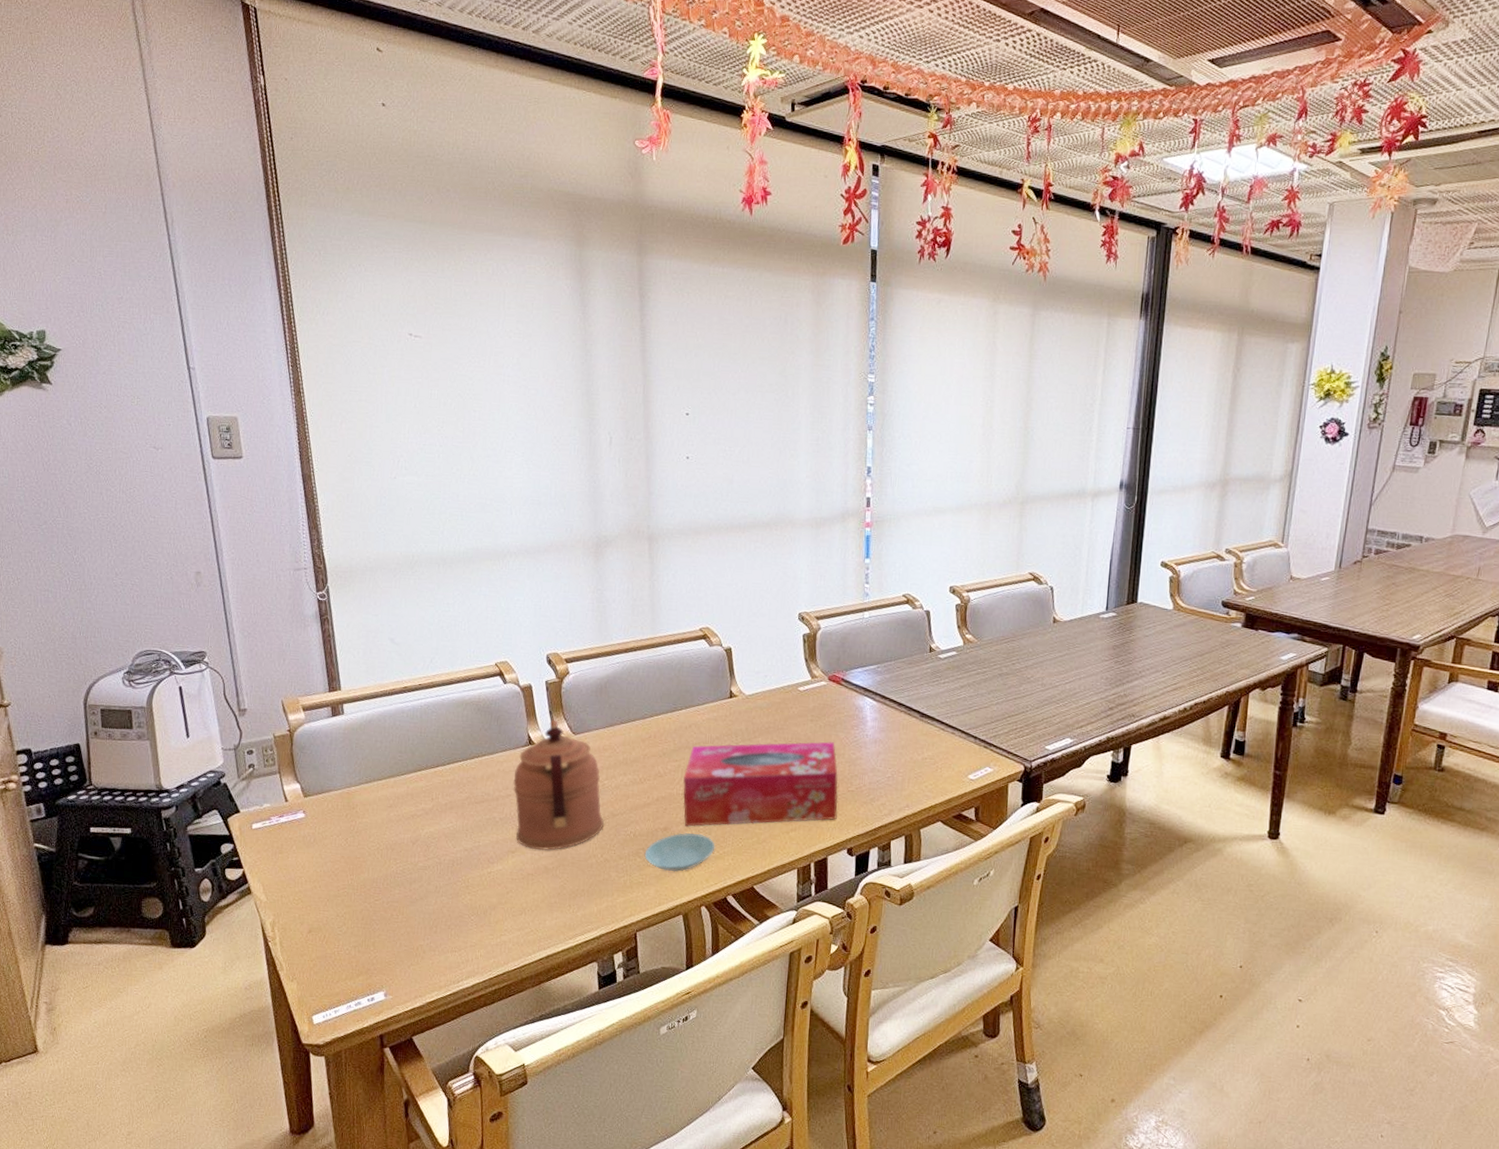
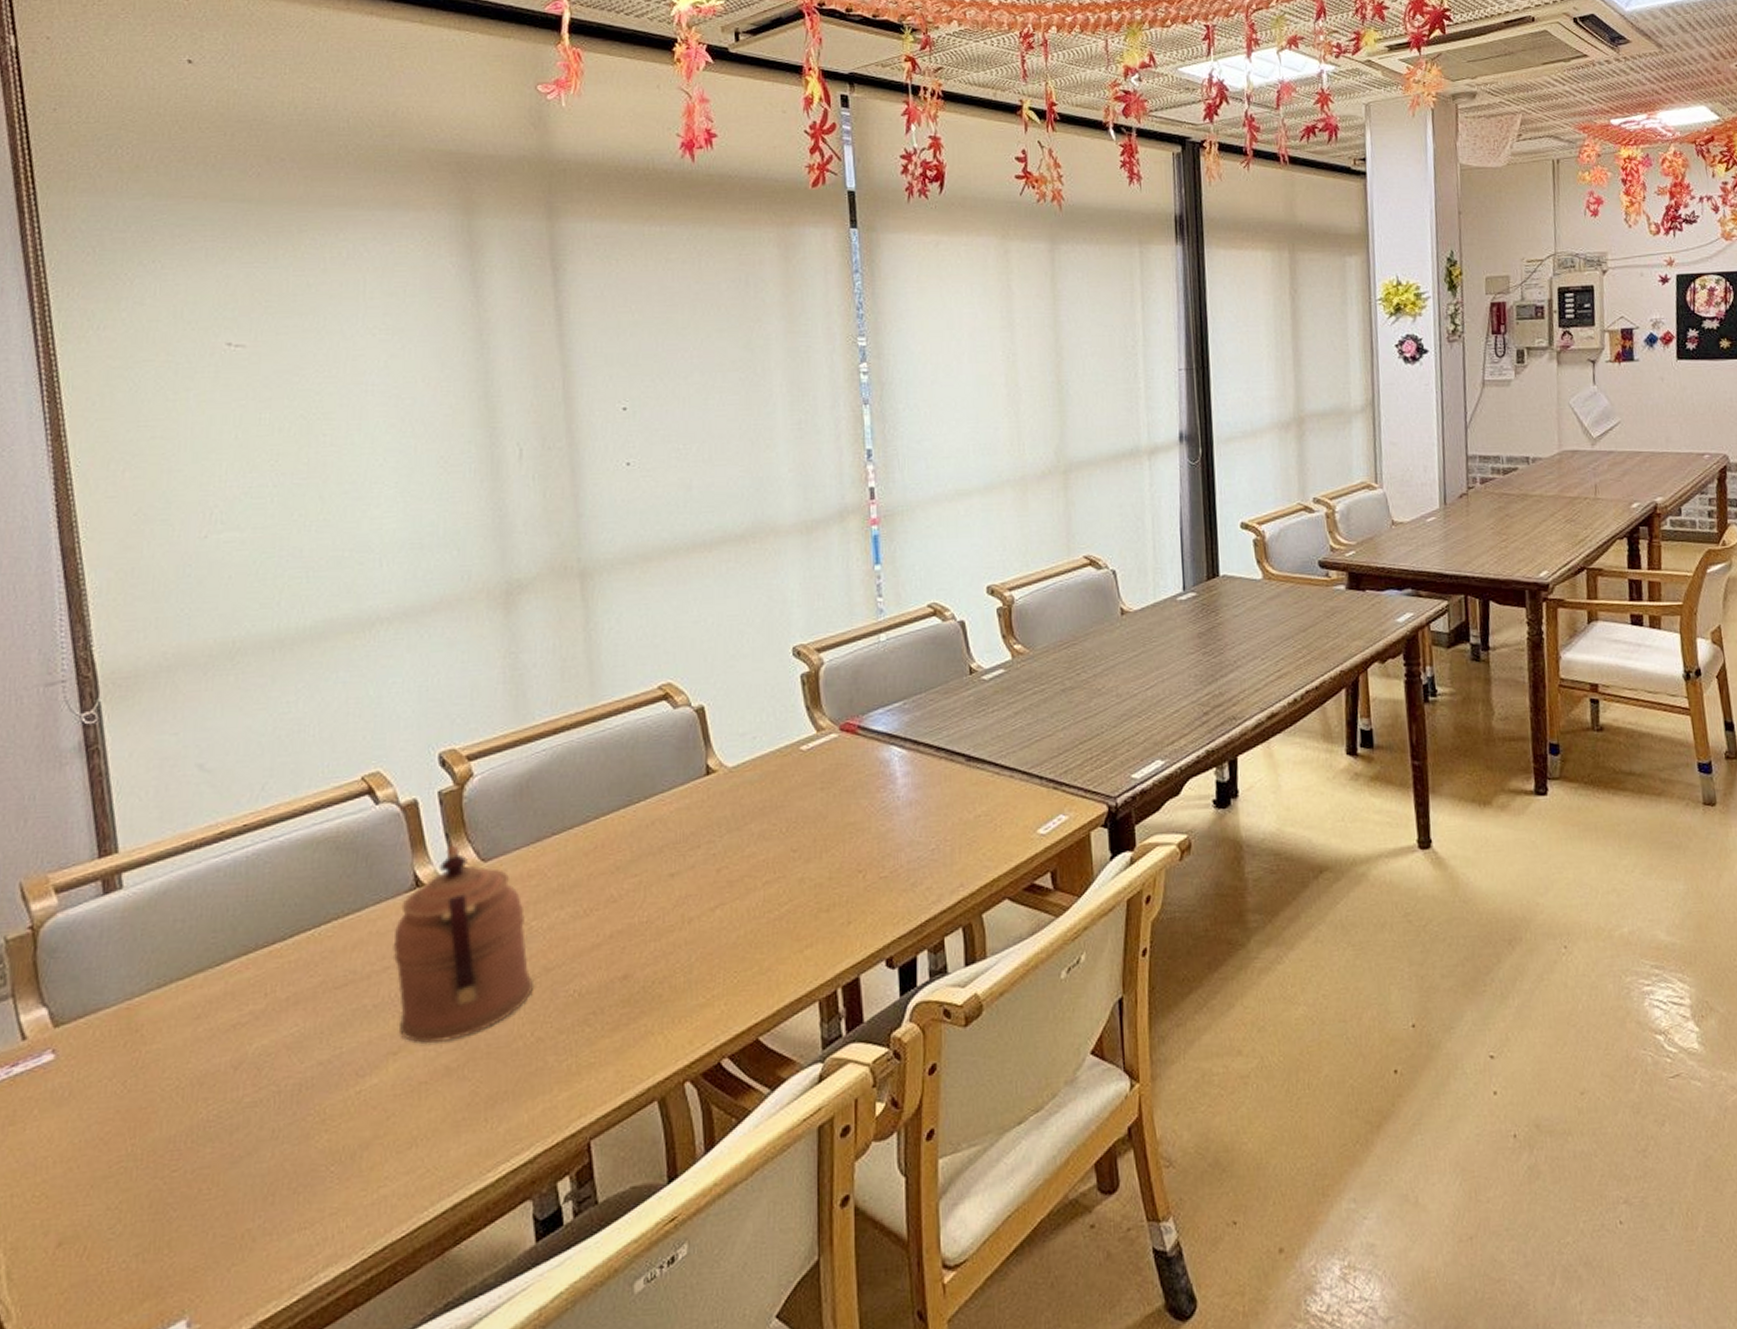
saucer: present [644,833,715,872] -> none [596,974,700,1040]
tissue box: present [683,741,839,827] -> none [648,814,868,968]

